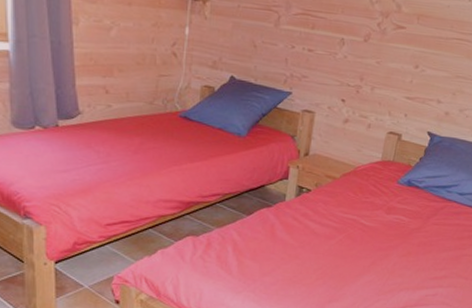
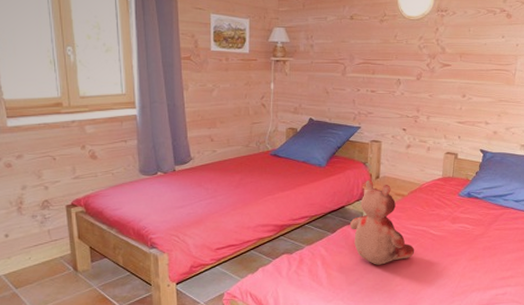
teddy bear: none [269,156,342,255] -> present [349,179,415,265]

